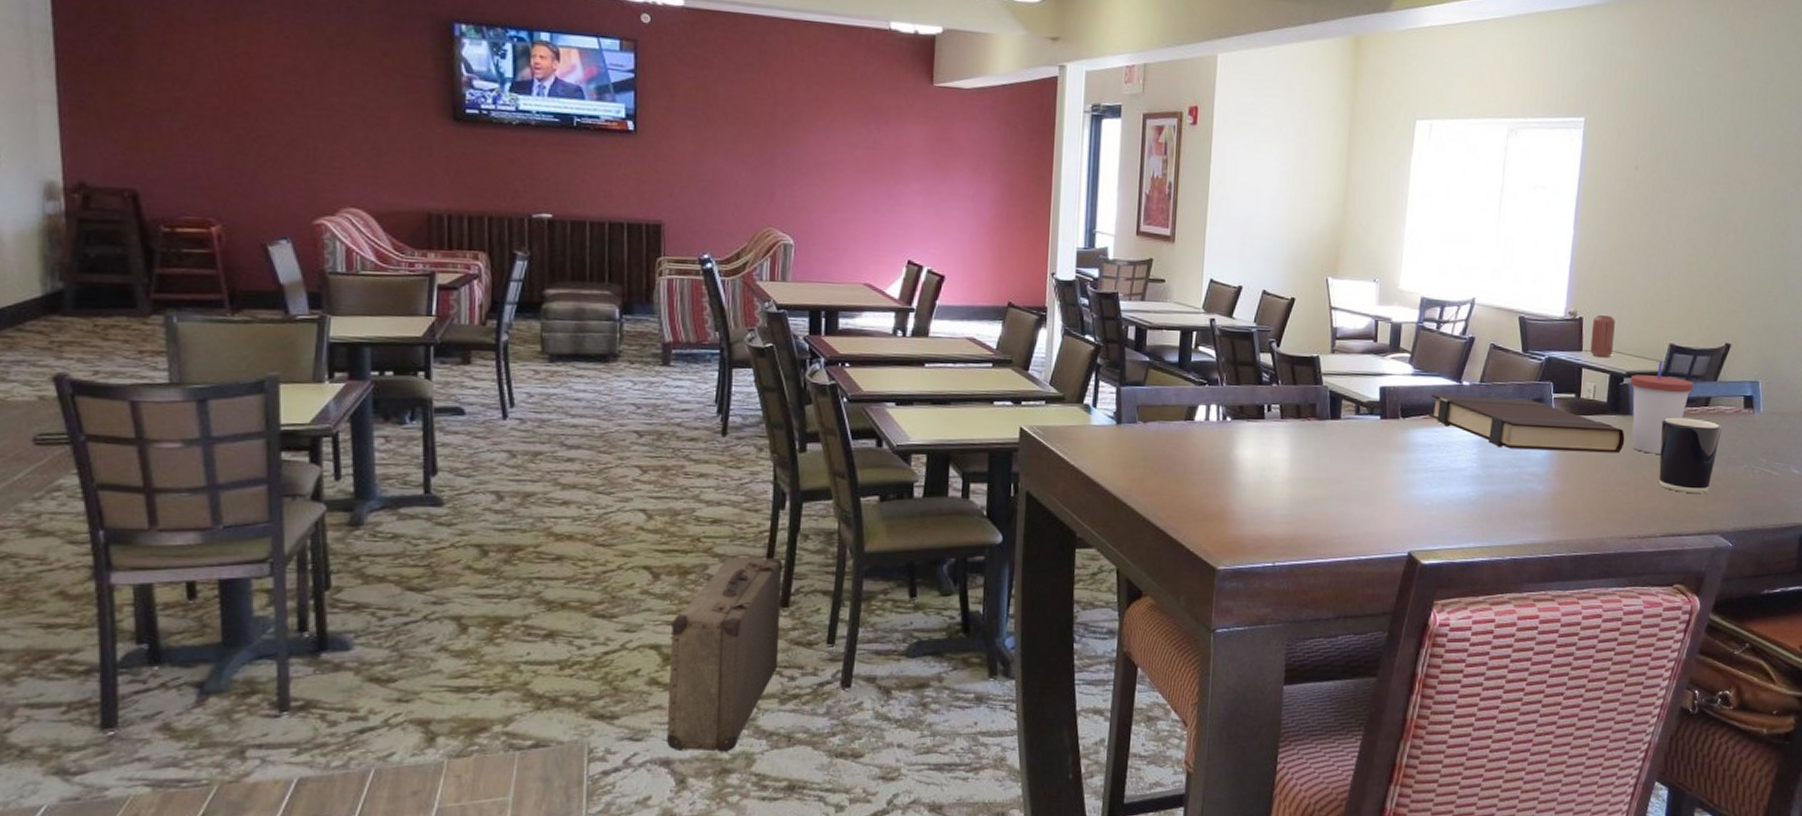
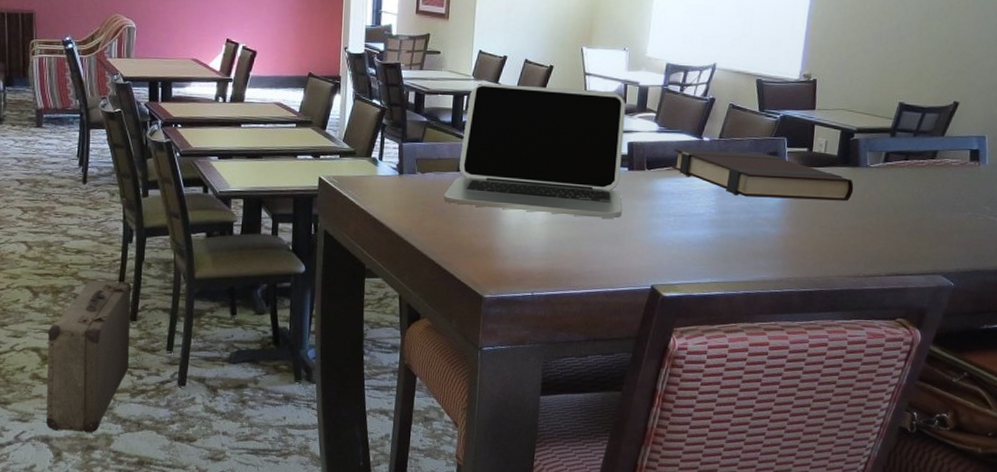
laptop: none [1169,317,1377,475] -> present [443,83,626,219]
vase: present [1590,315,1615,358] -> none [823,77,847,116]
cup: present [1630,361,1694,454] -> none [860,118,922,202]
mug: present [1658,417,1722,493] -> none [885,168,948,238]

